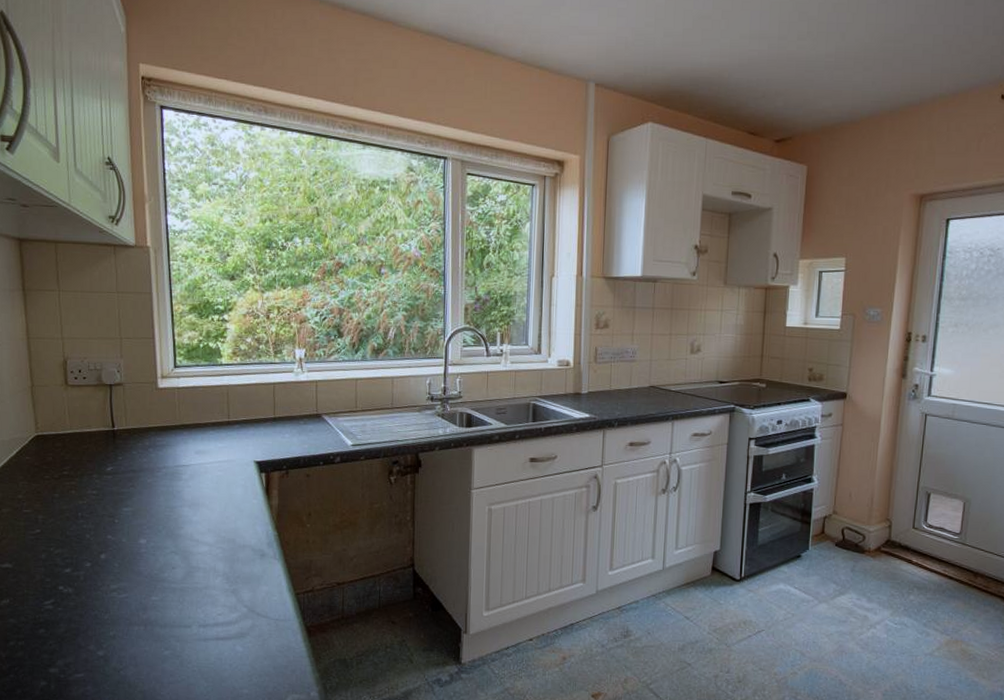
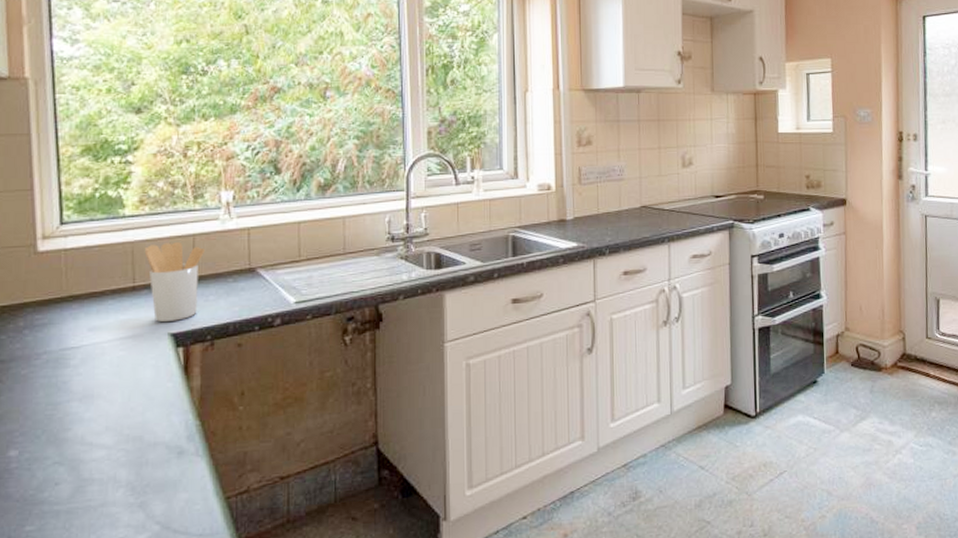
utensil holder: none [236,387,283,452] -> present [144,241,206,322]

